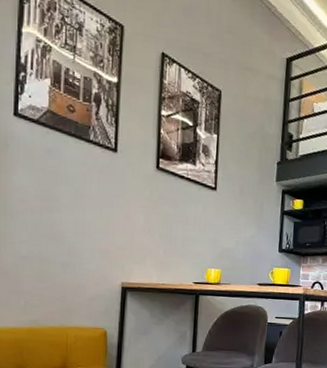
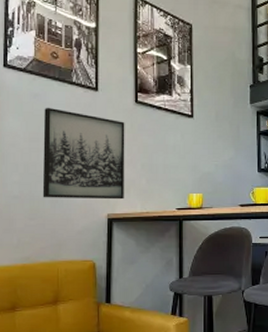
wall art: none [53,164,145,269] -> present [42,107,125,200]

